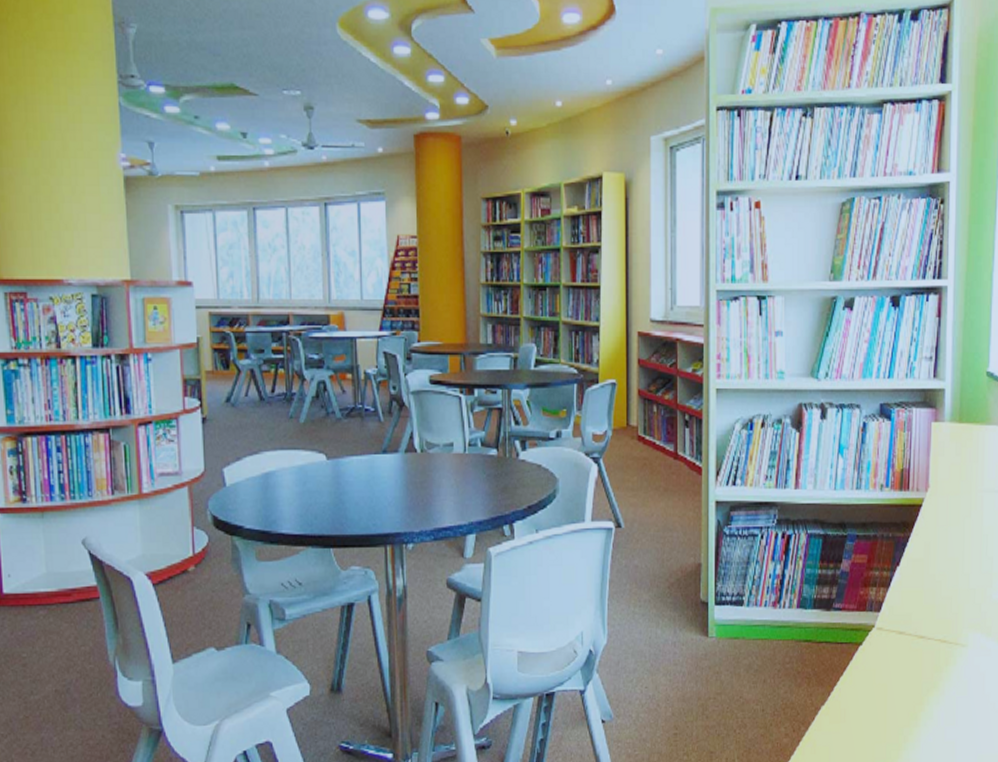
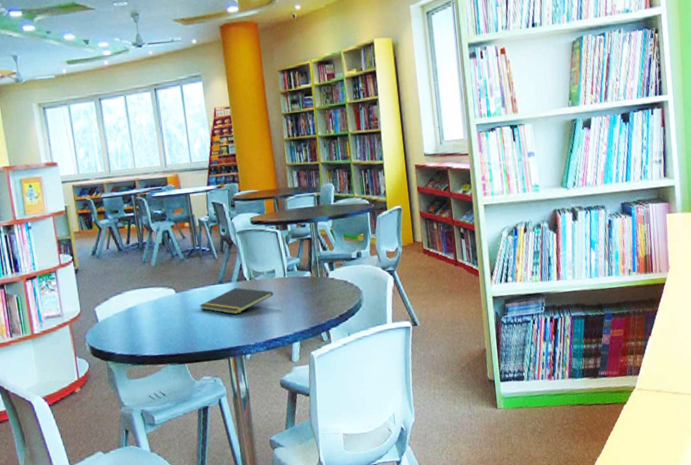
notepad: none [355,459,449,493] -> present [199,287,274,315]

